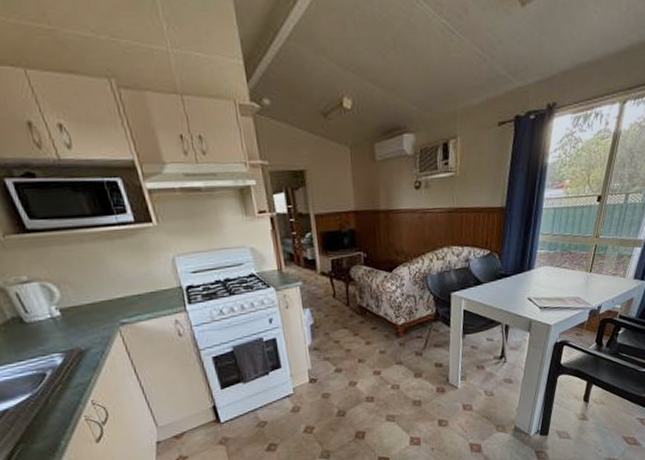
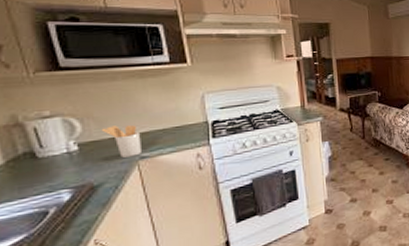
utensil holder: none [78,291,121,324] -> present [101,125,141,158]

